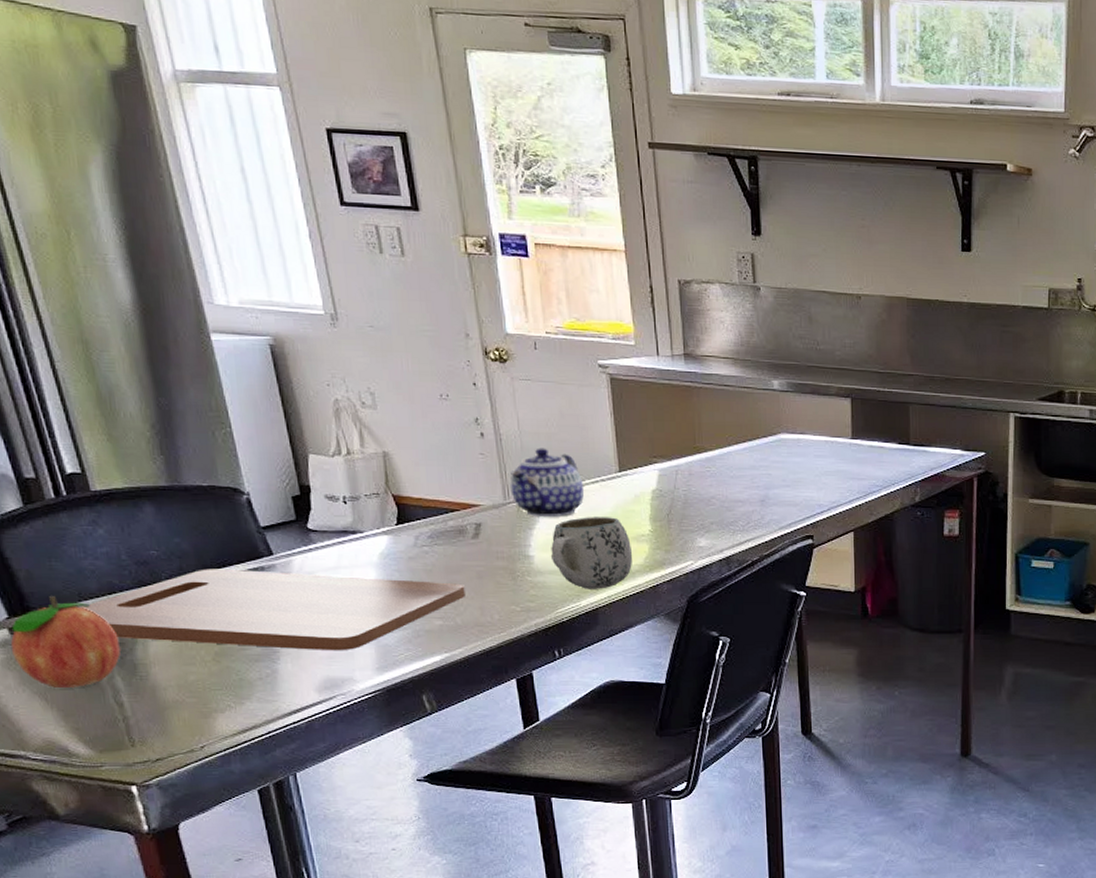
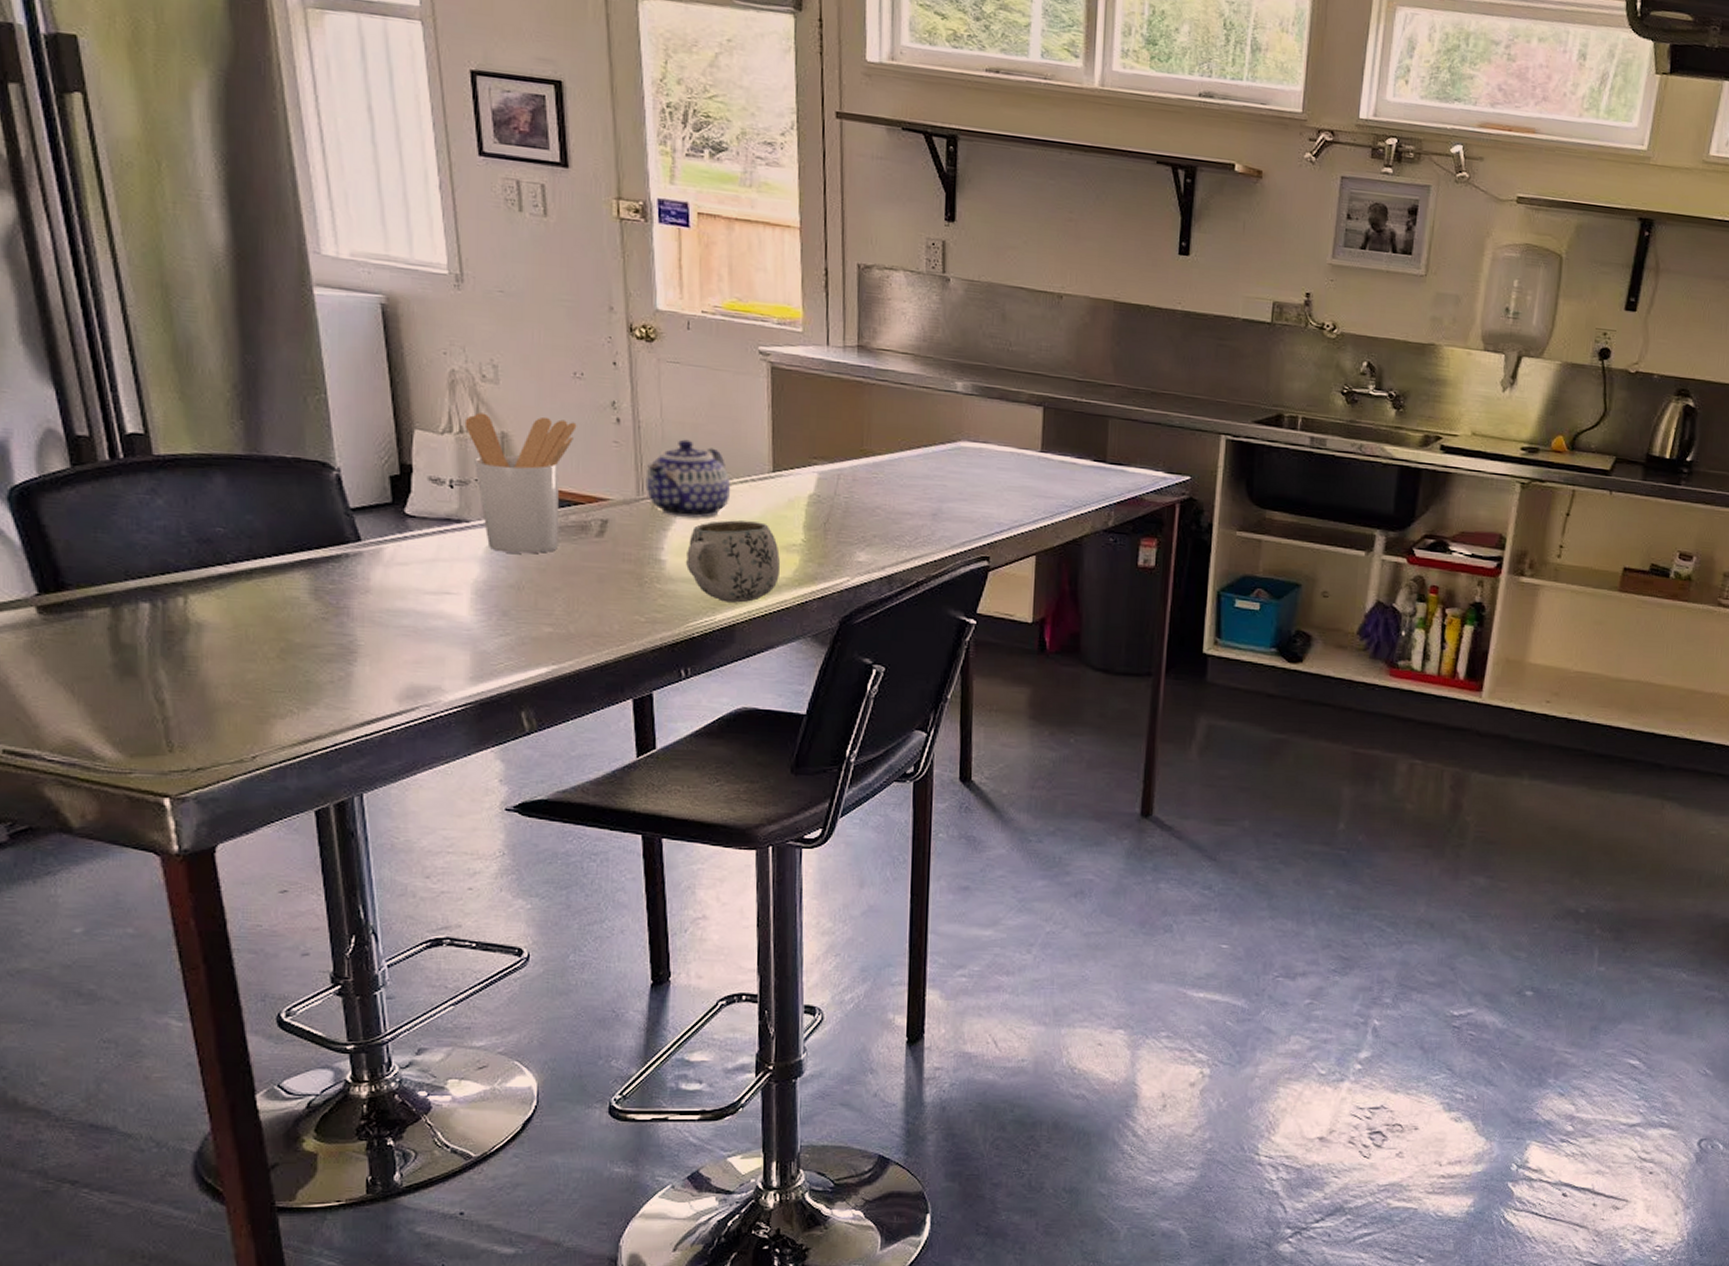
fruit: present [10,596,121,688] -> none [36,572,167,680]
cutting board: present [80,569,465,651] -> none [126,552,582,656]
utensil holder: none [350,435,447,557] -> present [464,412,577,554]

